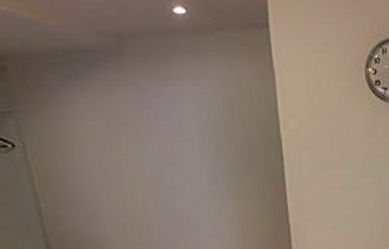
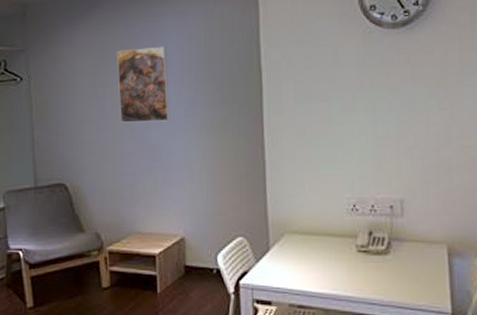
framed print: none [128,112,194,192] -> present [117,46,170,123]

